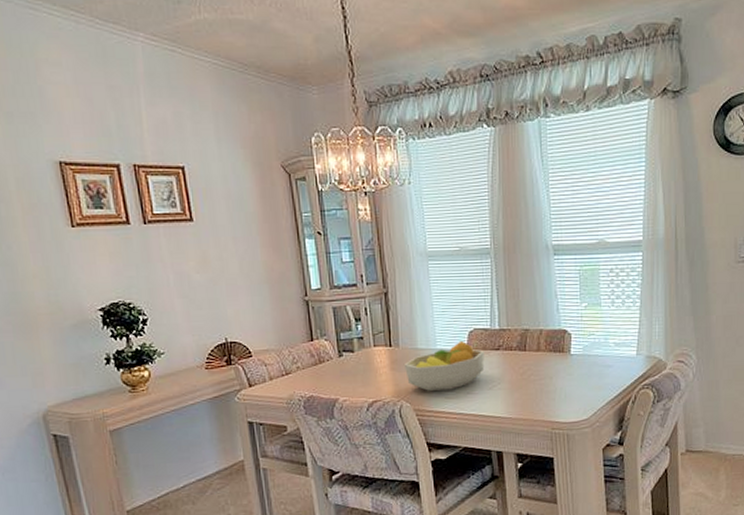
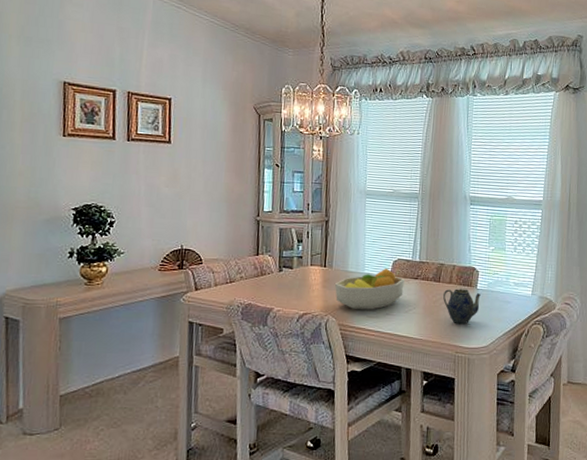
teapot: none [532,356,576,397] -> present [443,289,481,325]

